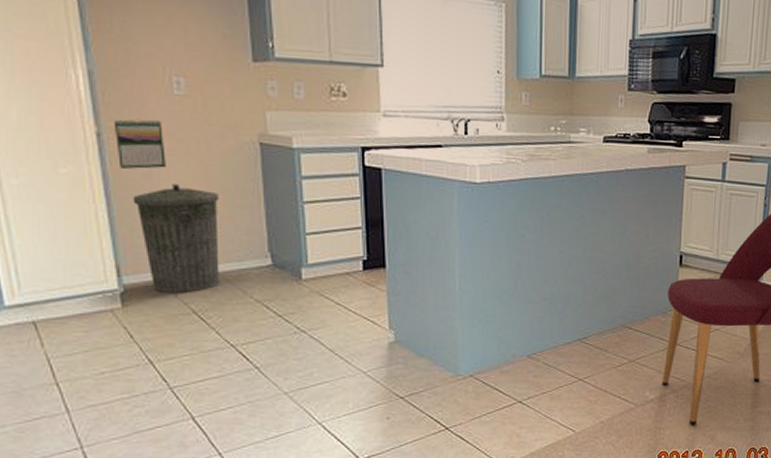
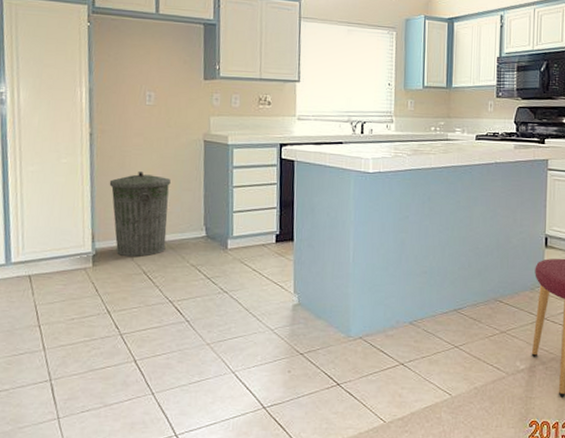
calendar: present [113,119,166,169] -> none [102,123,136,160]

